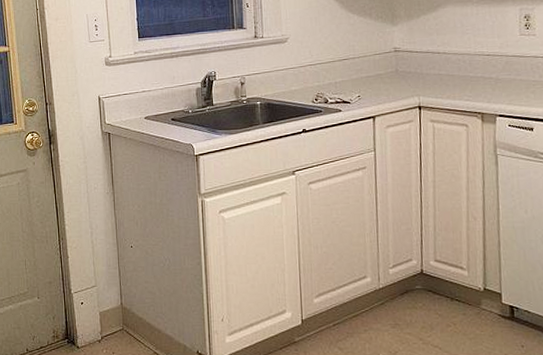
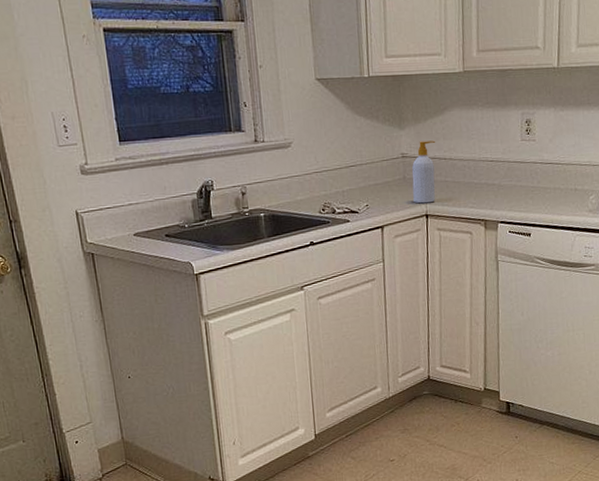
soap bottle: none [404,35,429,96] -> present [411,140,436,204]

